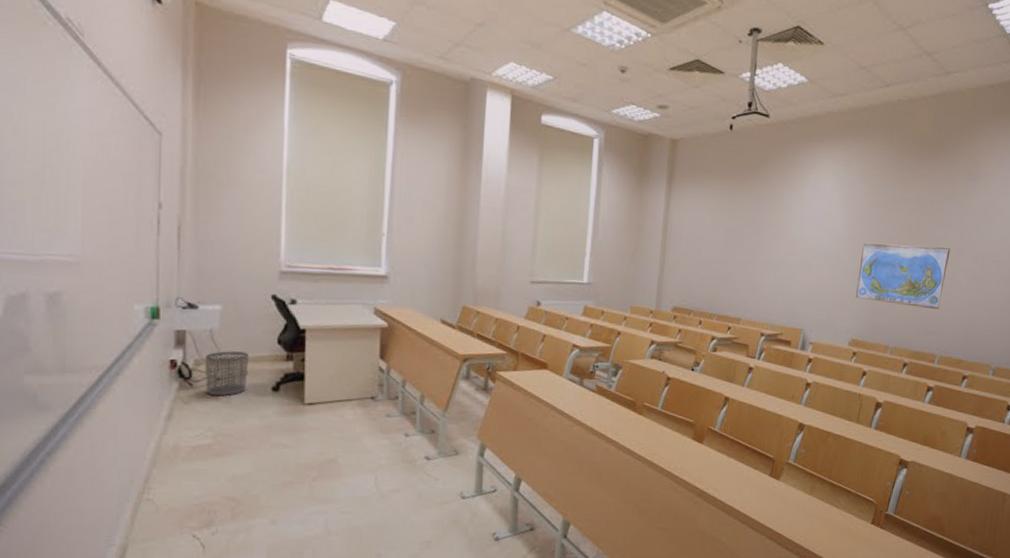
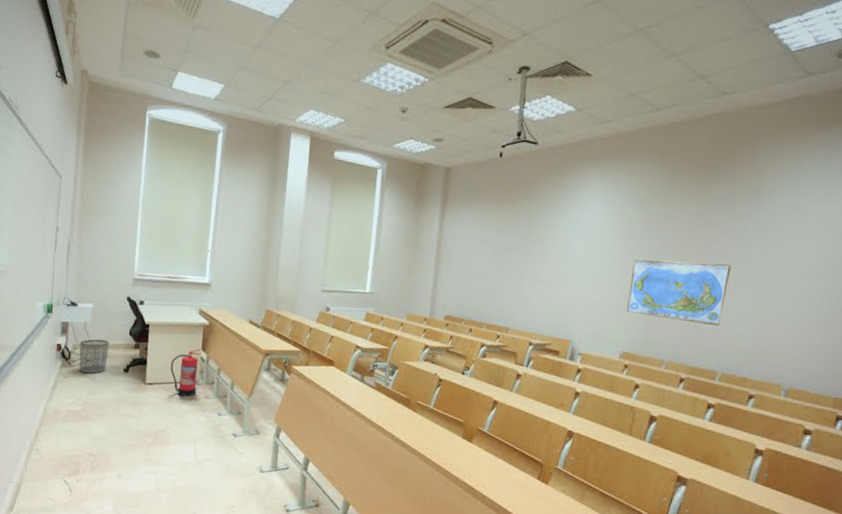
fire extinguisher: none [337,356,377,417] -> present [170,348,200,397]

